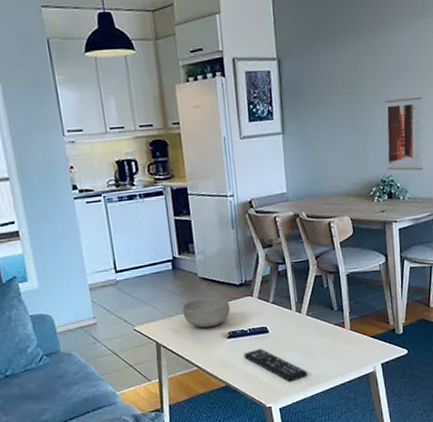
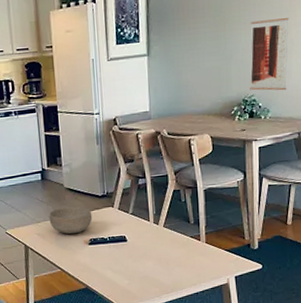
remote control: present [244,349,307,382] -> none [103,256,162,288]

